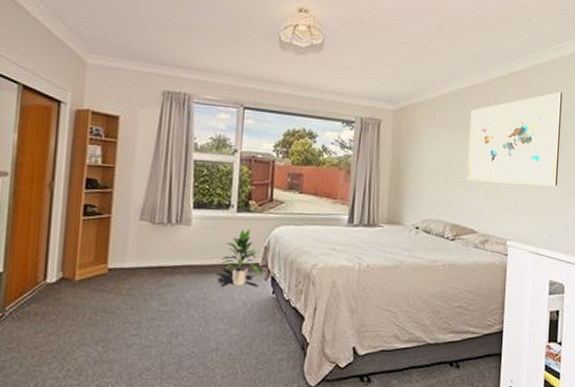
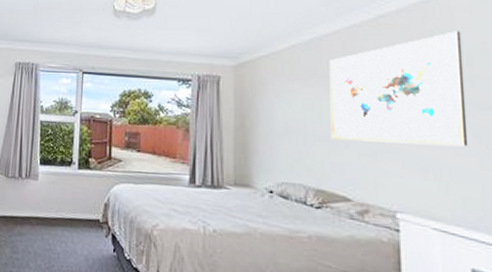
indoor plant: present [220,229,261,287] -> none [64,185,102,242]

